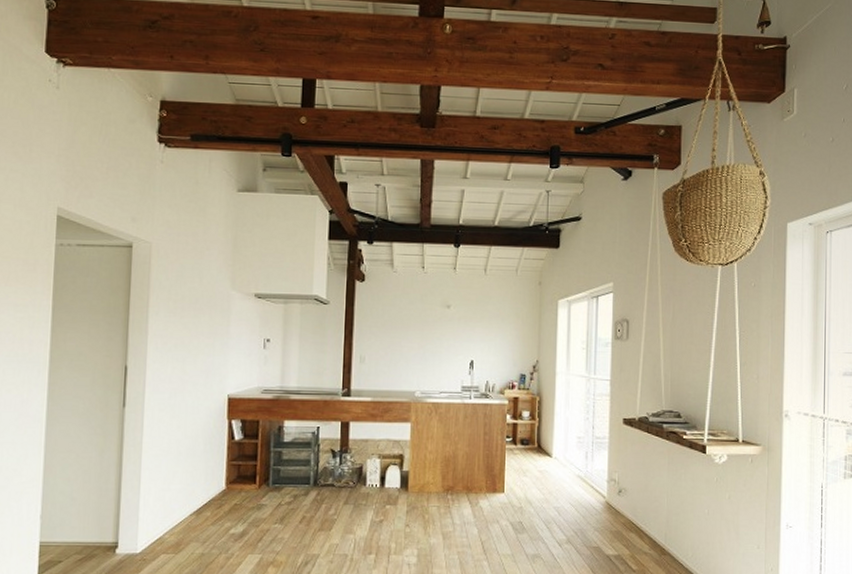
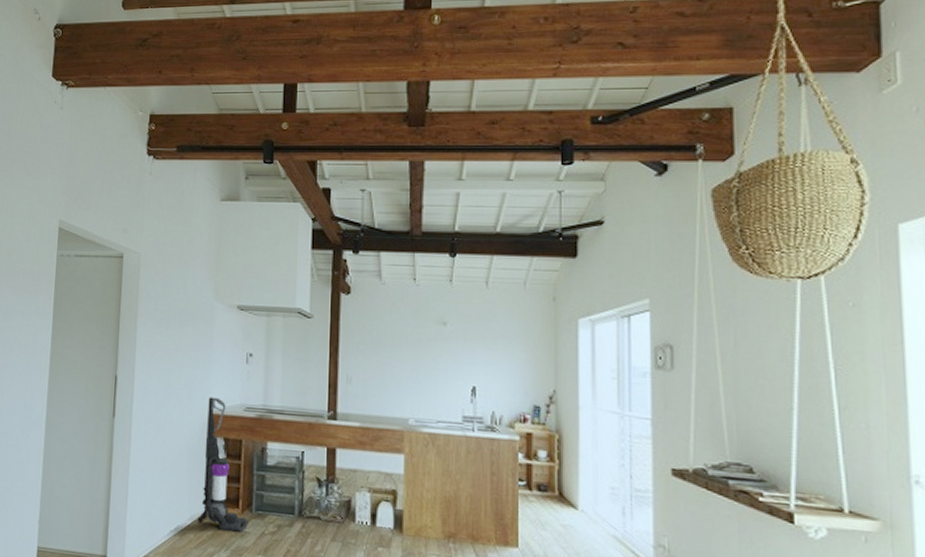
vacuum cleaner: none [214,382,265,507] -> present [197,397,248,534]

